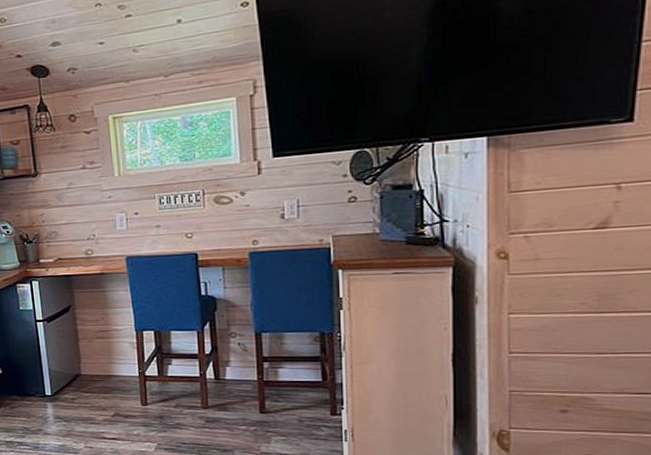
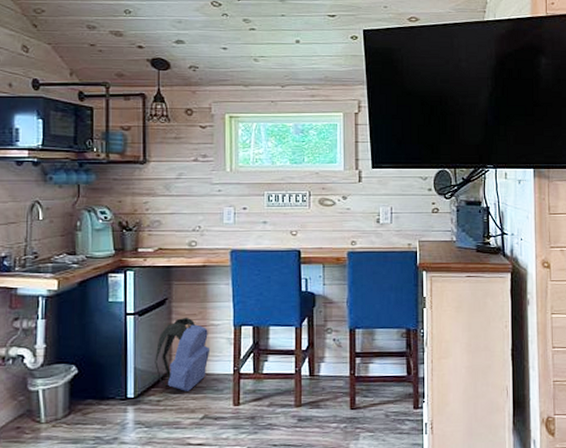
backpack: none [65,322,116,392] -> present [155,317,211,393]

